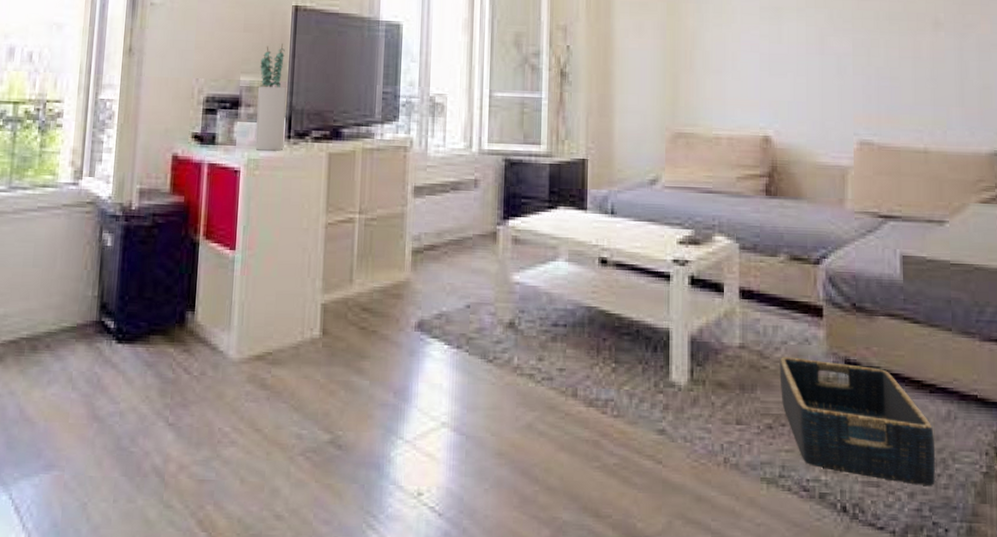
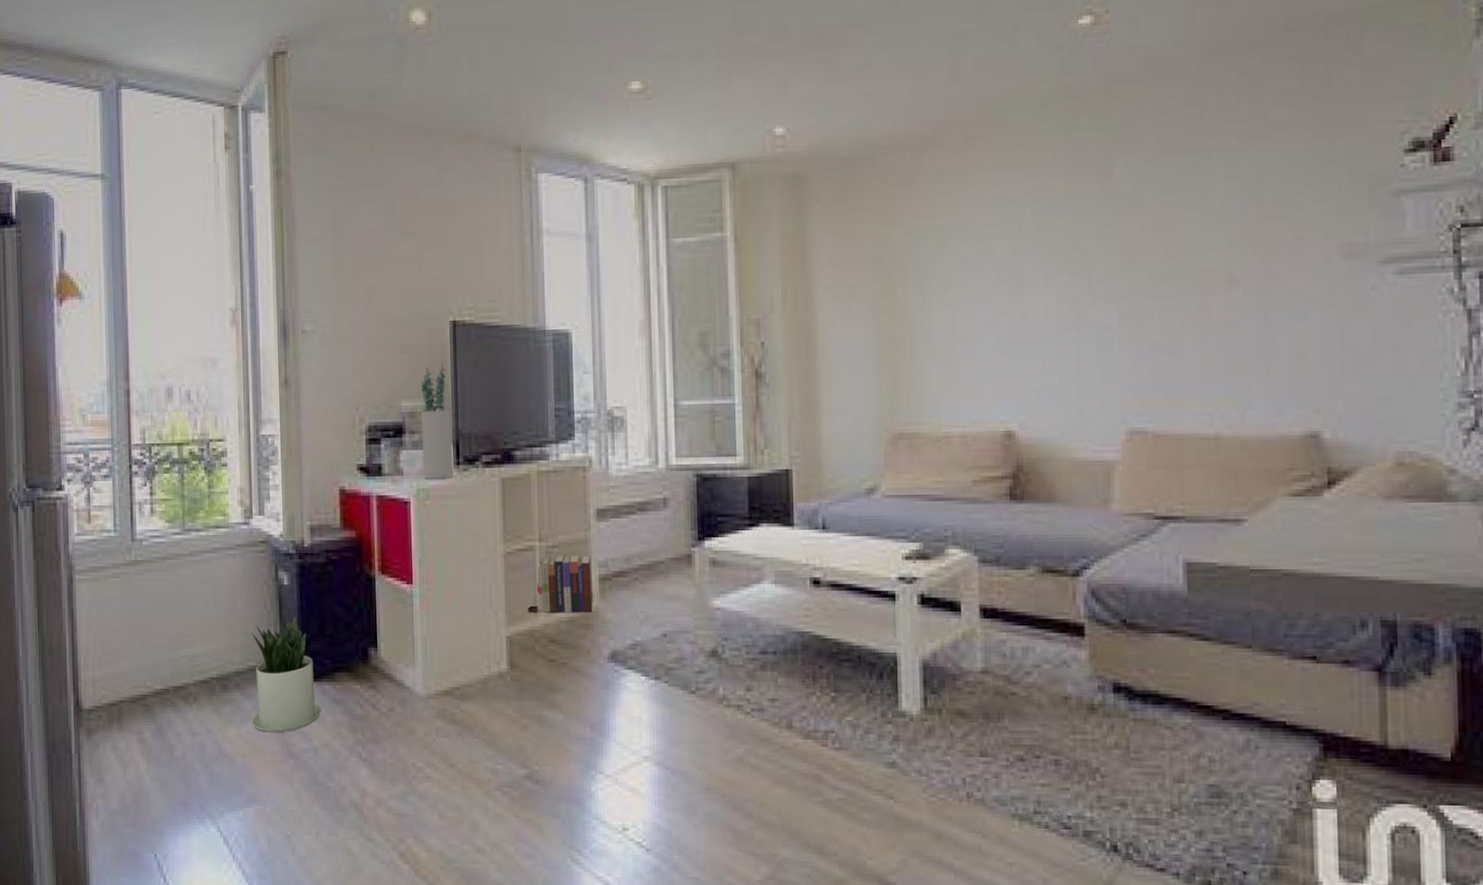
planter: none [58,278,133,396] -> present [251,617,322,733]
books: none [343,228,406,284] -> present [528,555,593,613]
basket: present [779,357,935,486] -> none [1031,682,1230,823]

